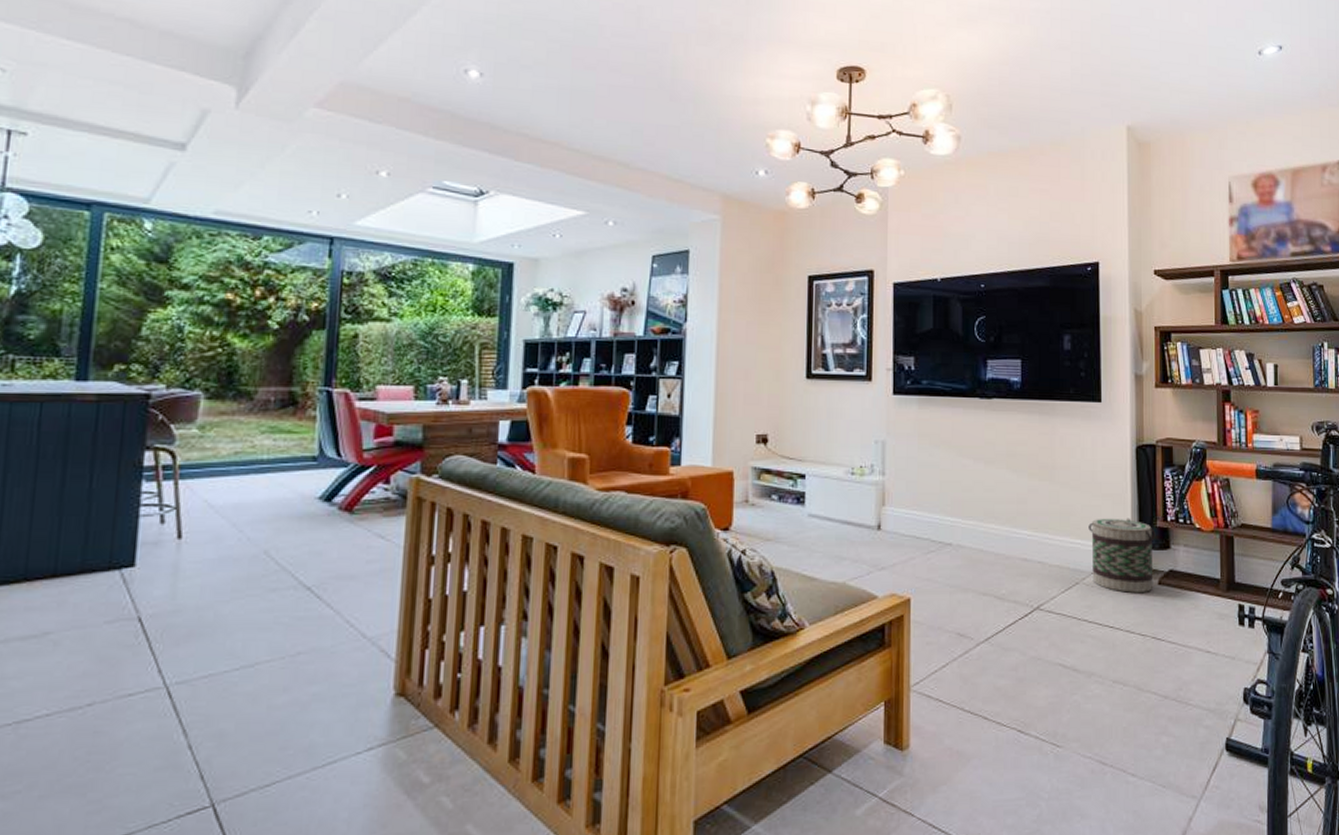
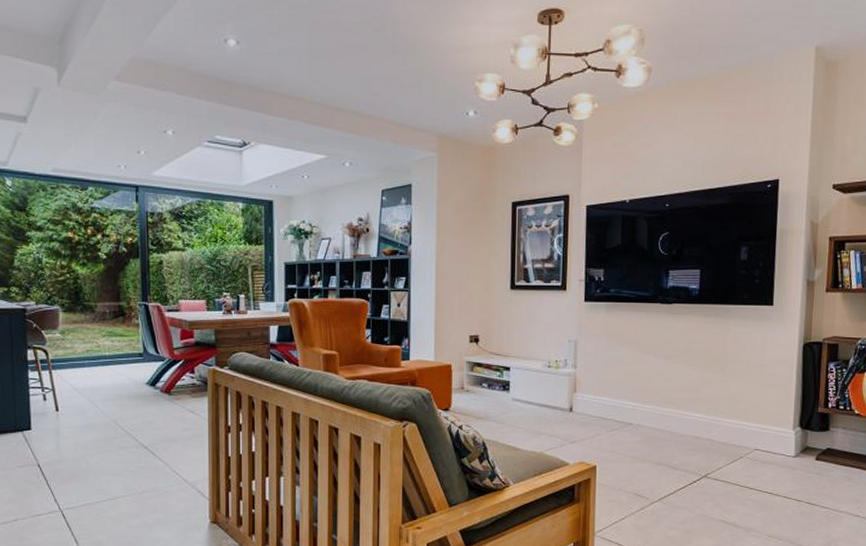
basket: present [1089,518,1156,593] -> none [754,404,817,466]

